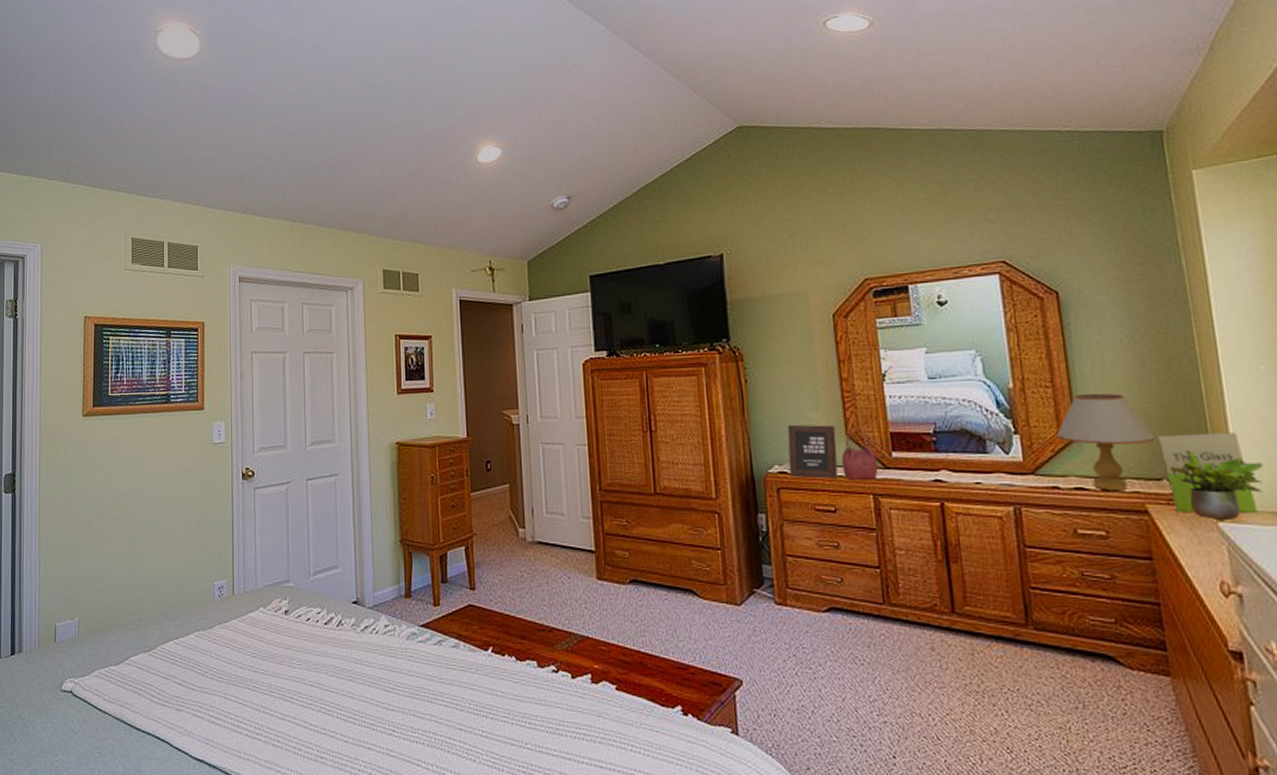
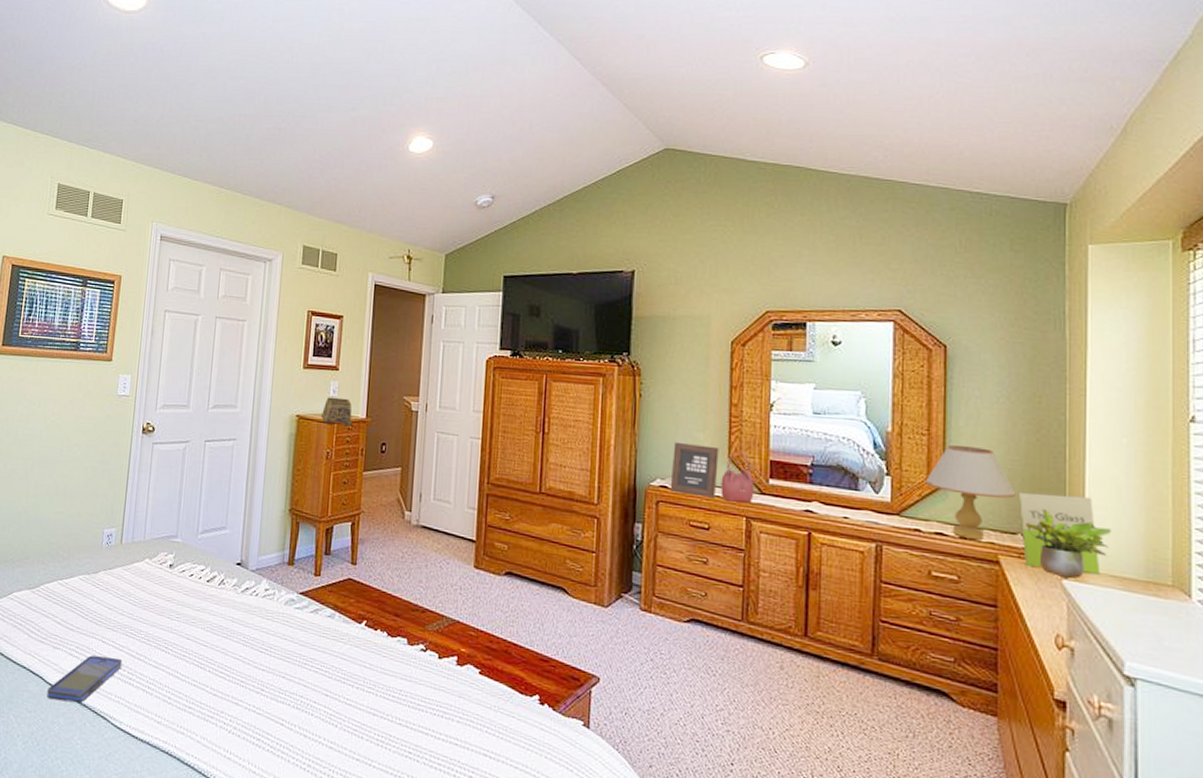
mobile phone: none [175,714,248,764] -> present [47,655,123,703]
decorative box: none [422,419,453,447] -> present [322,397,352,425]

